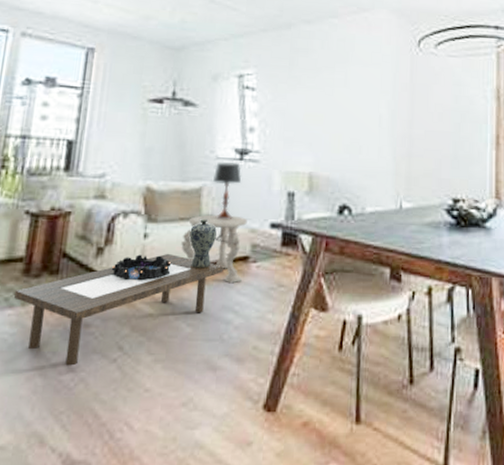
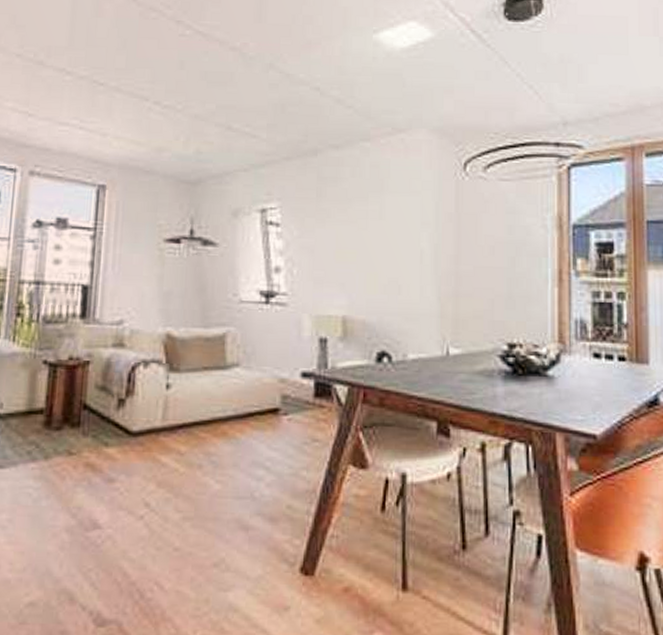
coffee table: present [14,253,224,366] -> none [37,405,252,522]
decorative bowl: present [111,254,172,281] -> none [133,406,197,434]
side table: present [181,214,248,284] -> none [206,363,276,438]
vase: present [189,218,217,269] -> none [214,367,243,421]
table lamp: present [213,161,242,220] -> none [238,305,269,369]

